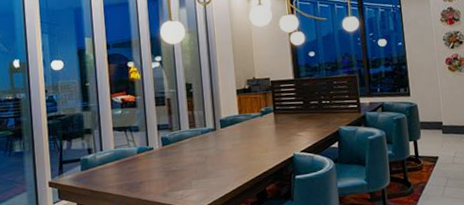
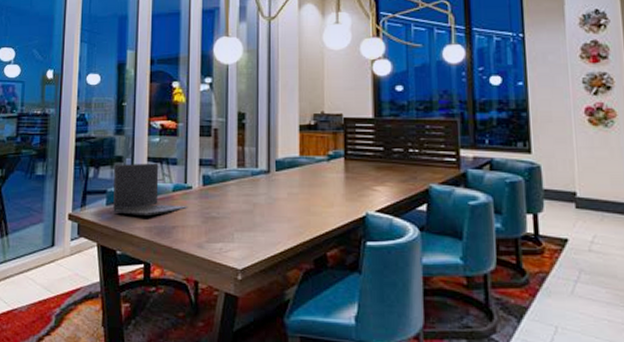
laptop: none [84,131,152,177] -> present [113,163,188,215]

